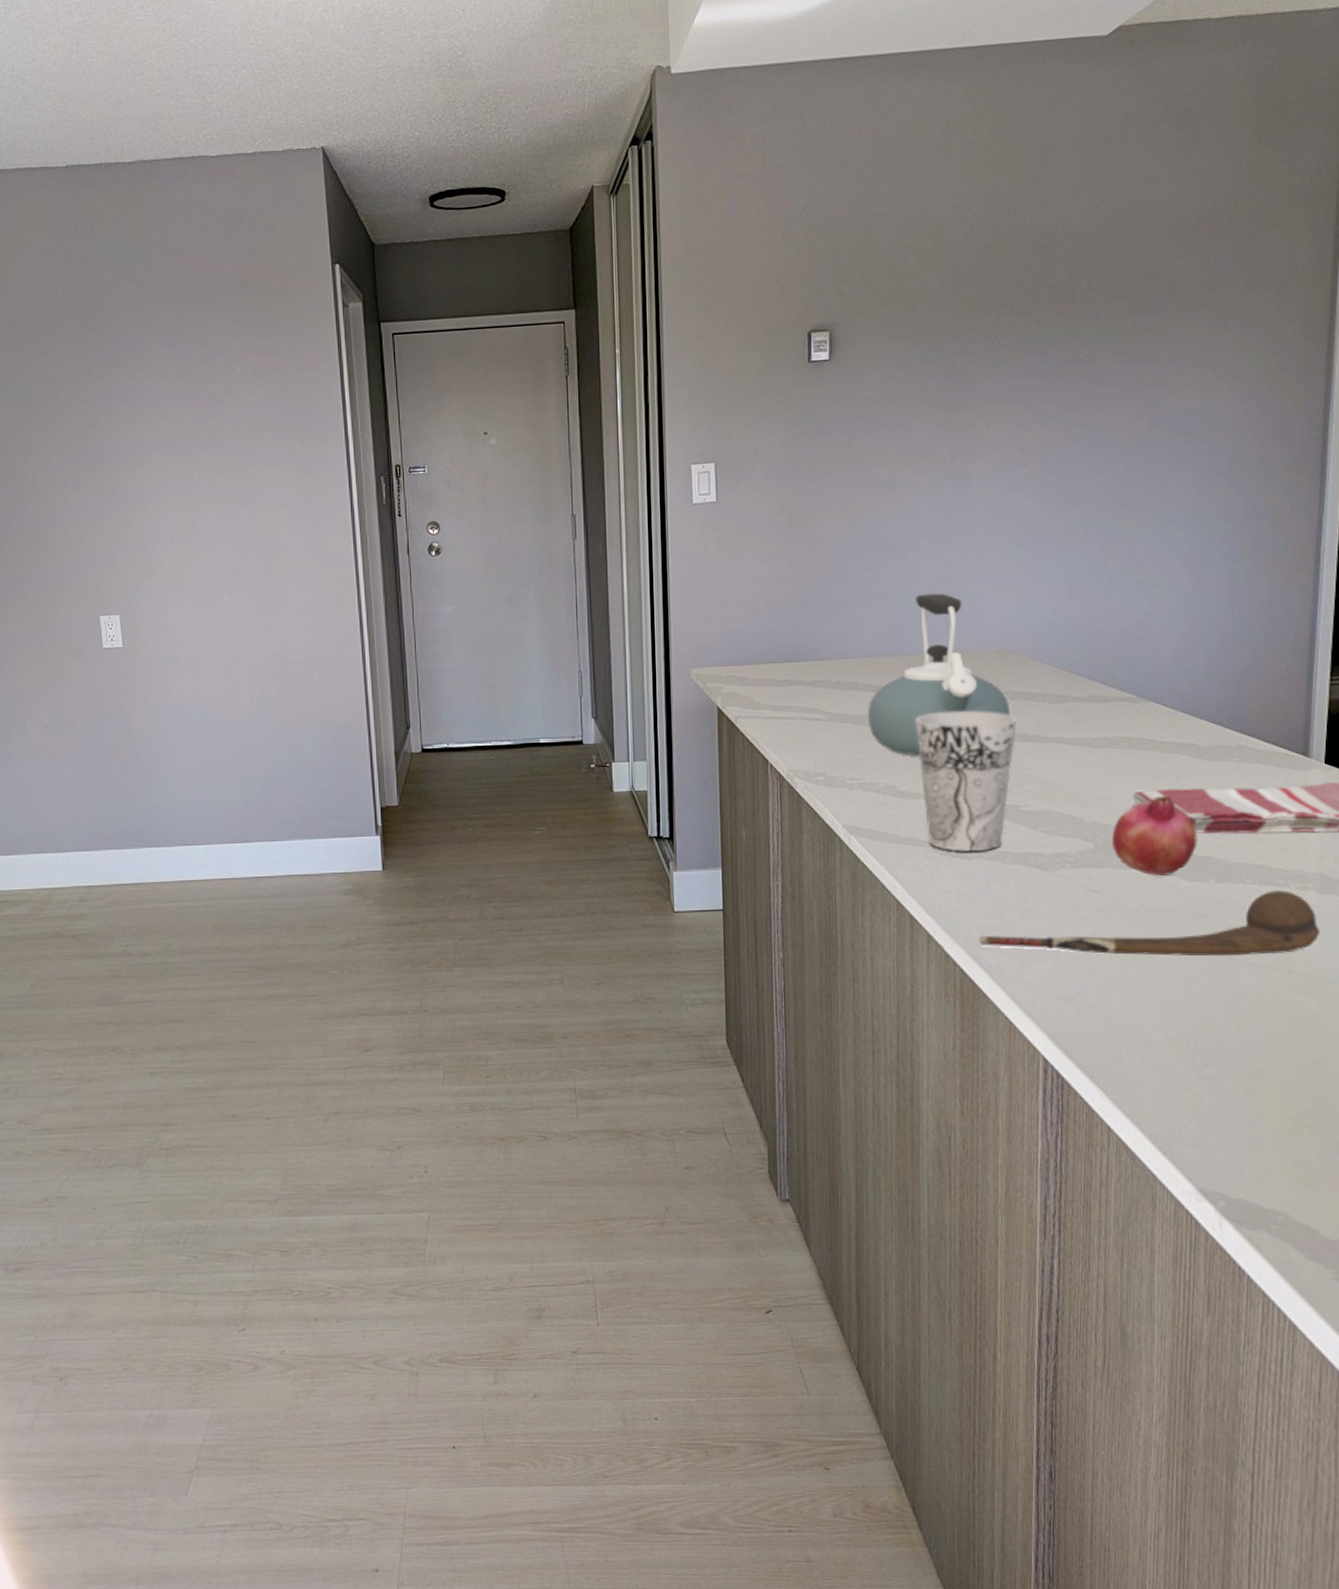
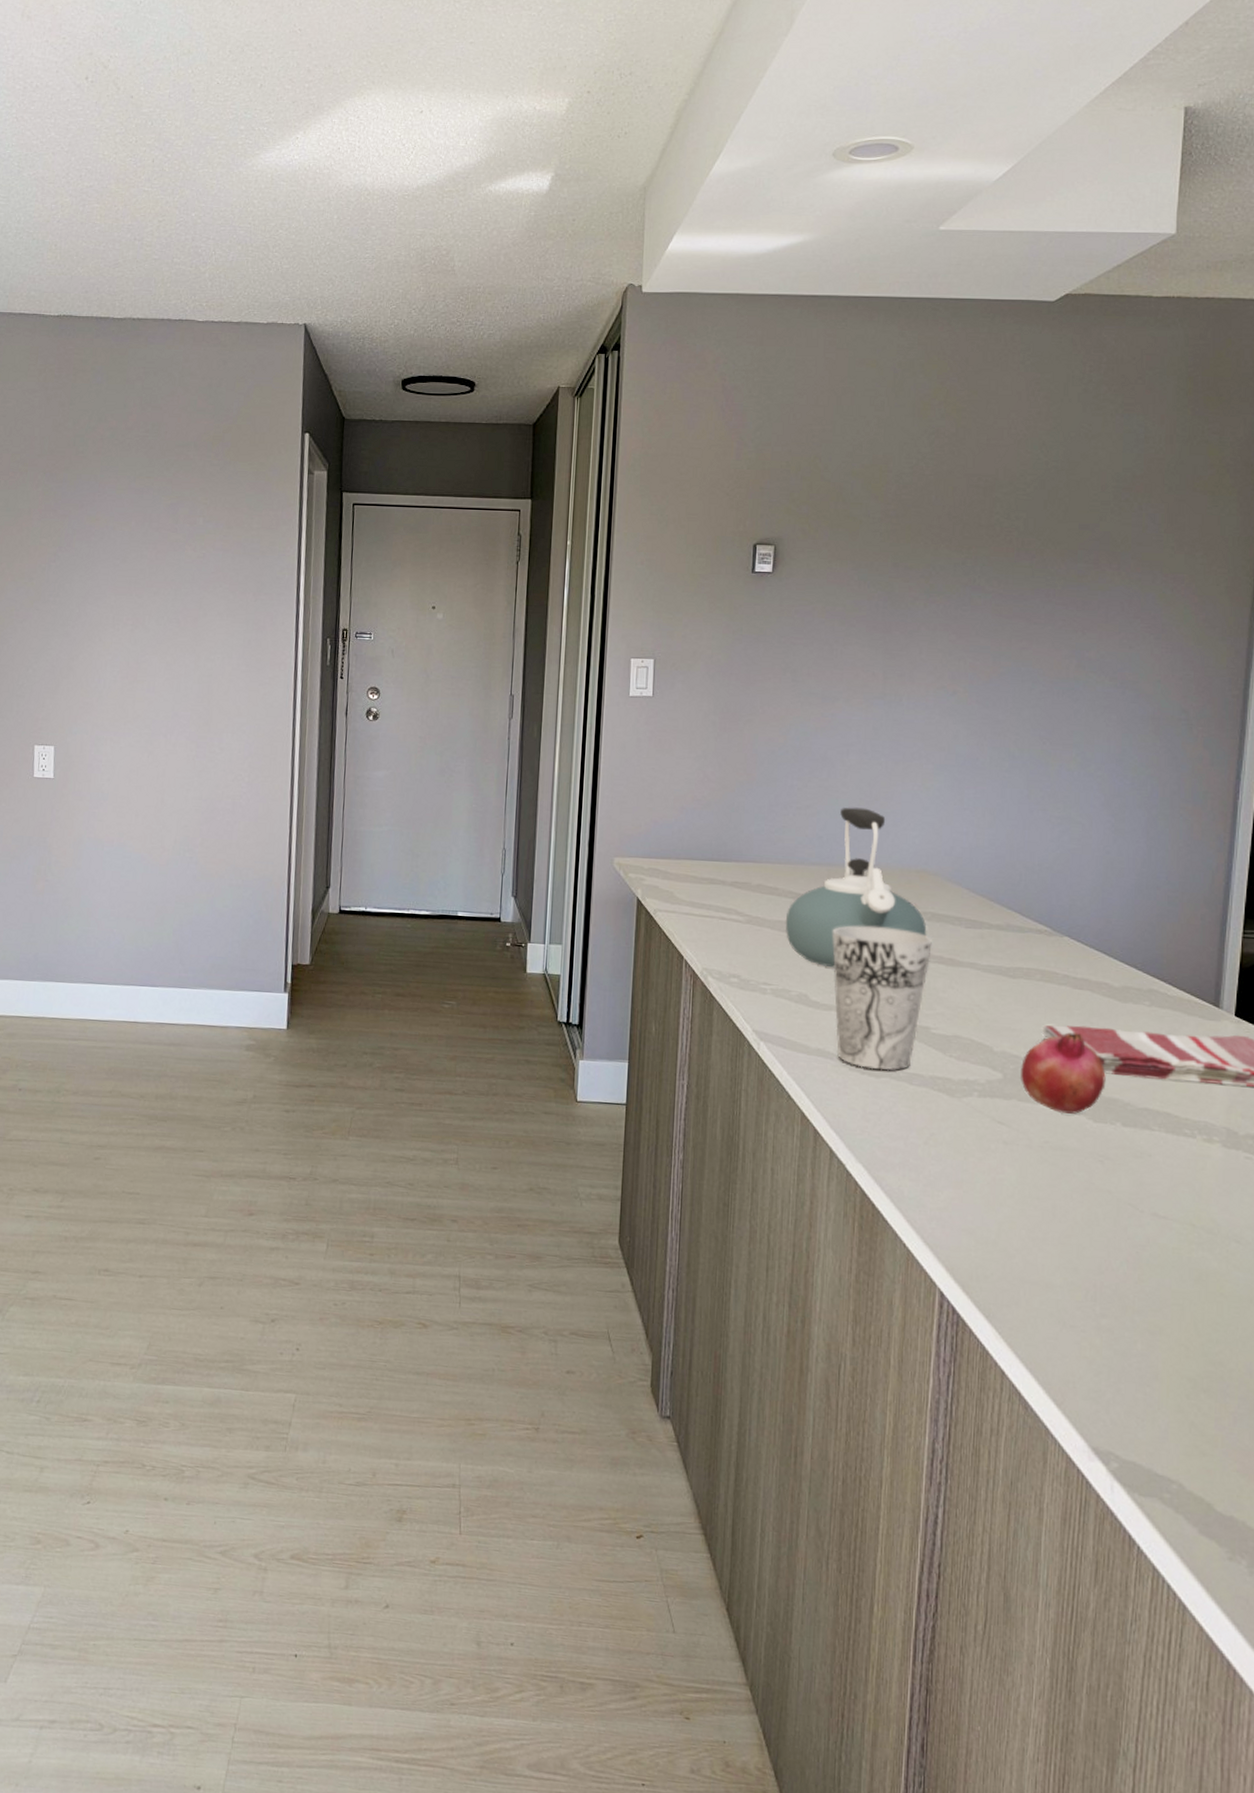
spoon: present [979,889,1321,956] -> none [881,1139,1225,1206]

